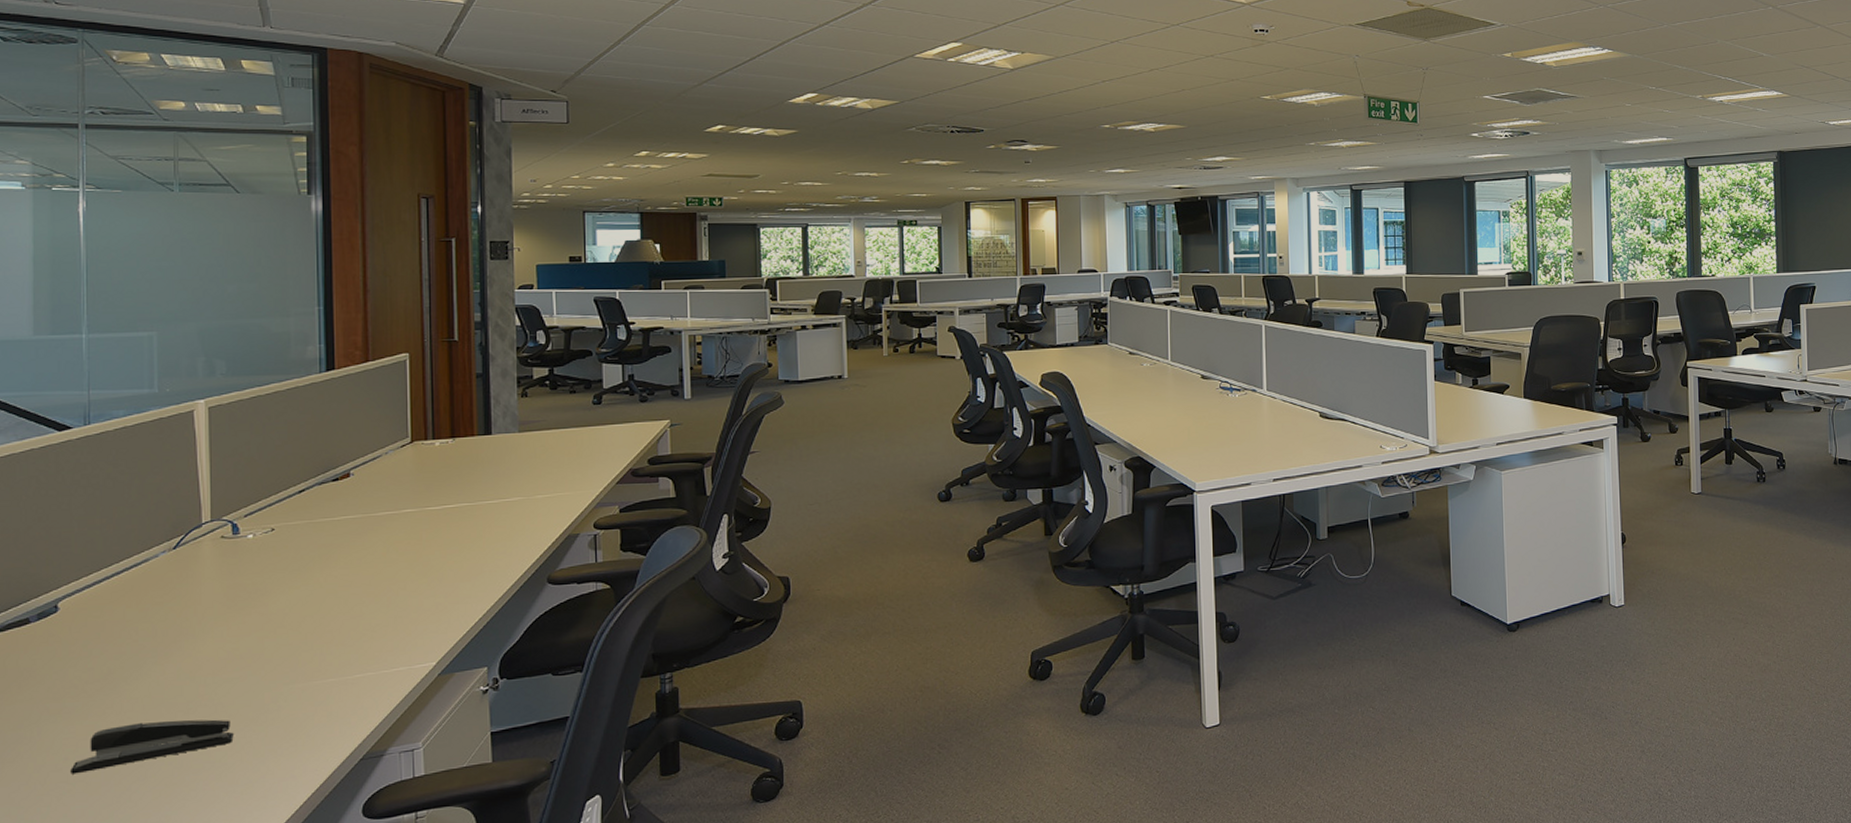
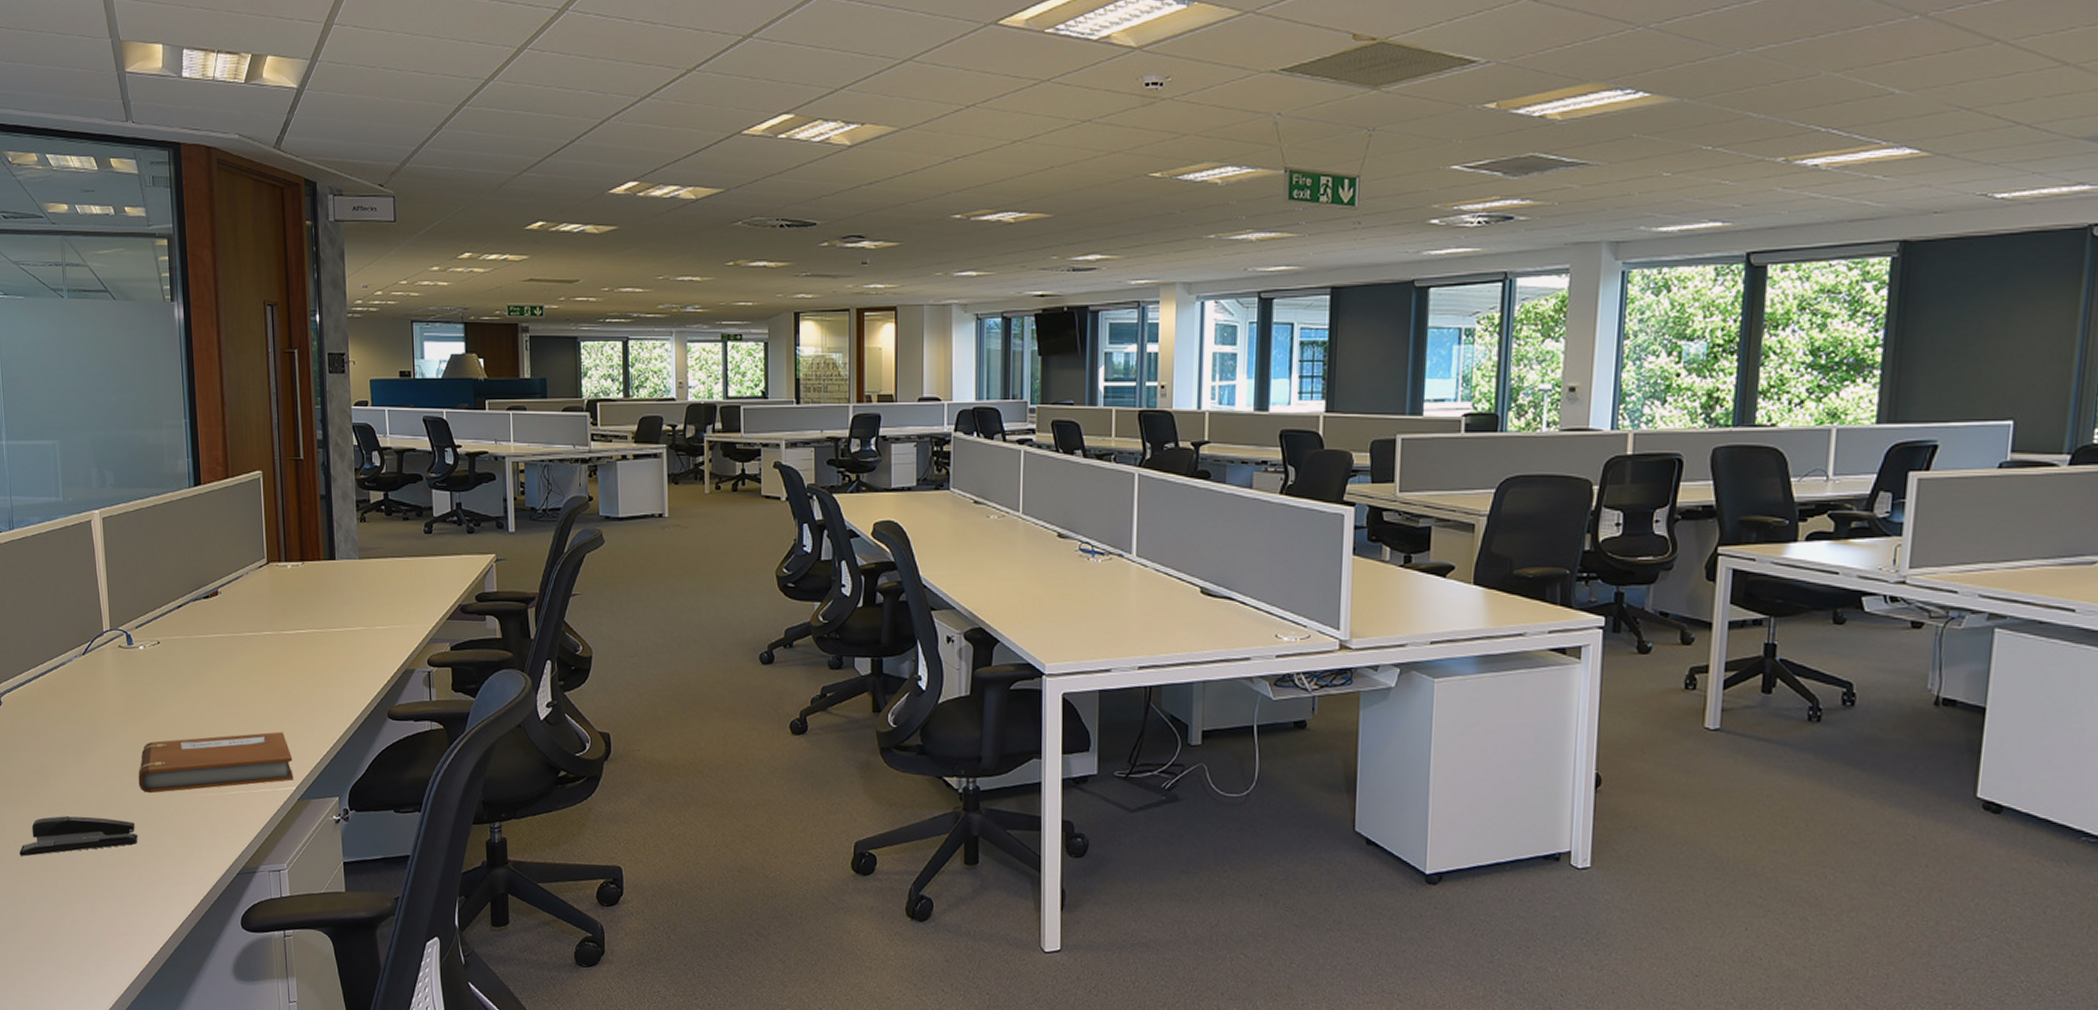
notebook: none [238,608,434,688] -> present [138,731,294,794]

